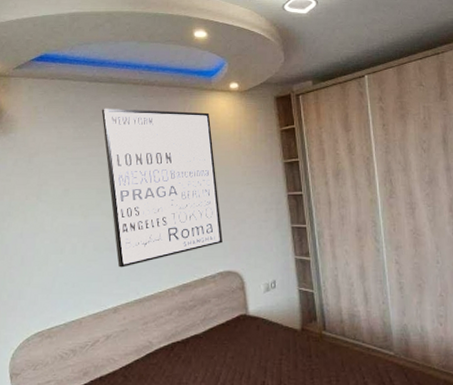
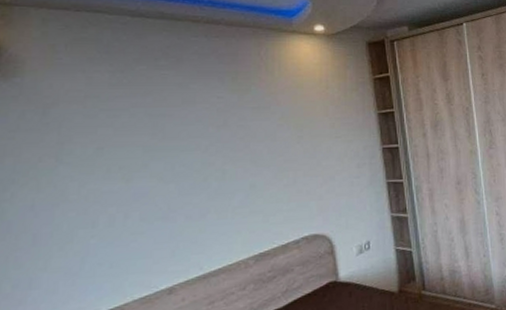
wall art: present [101,109,223,268] -> none [149,50,307,240]

